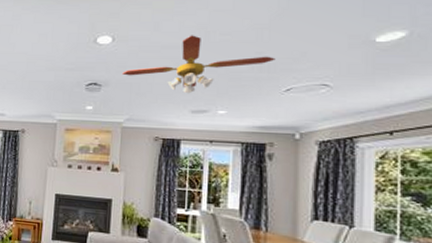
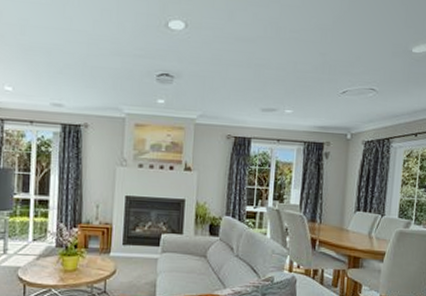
ceiling fan: present [122,35,275,94] -> none [195,29,336,91]

